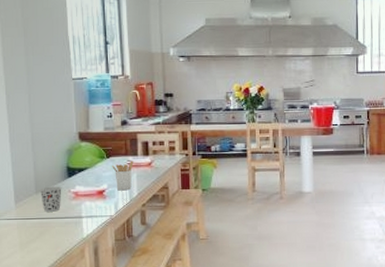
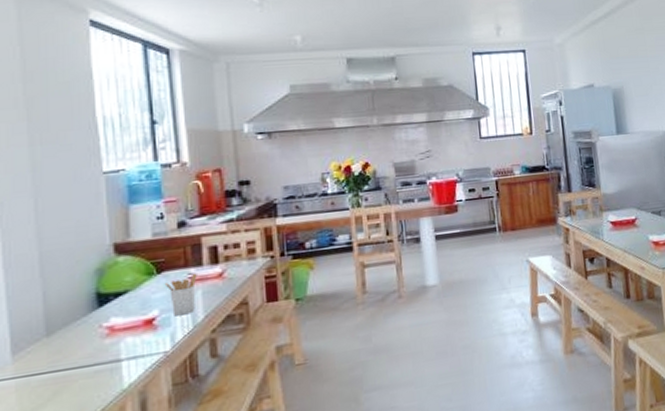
cup: present [40,186,62,212] -> none [54,321,89,361]

